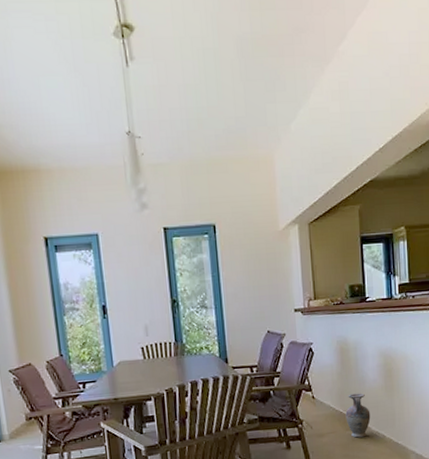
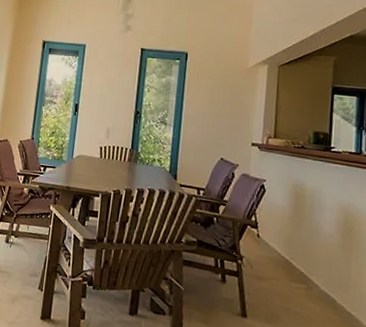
vase: present [345,393,371,438] -> none [291,242,321,295]

